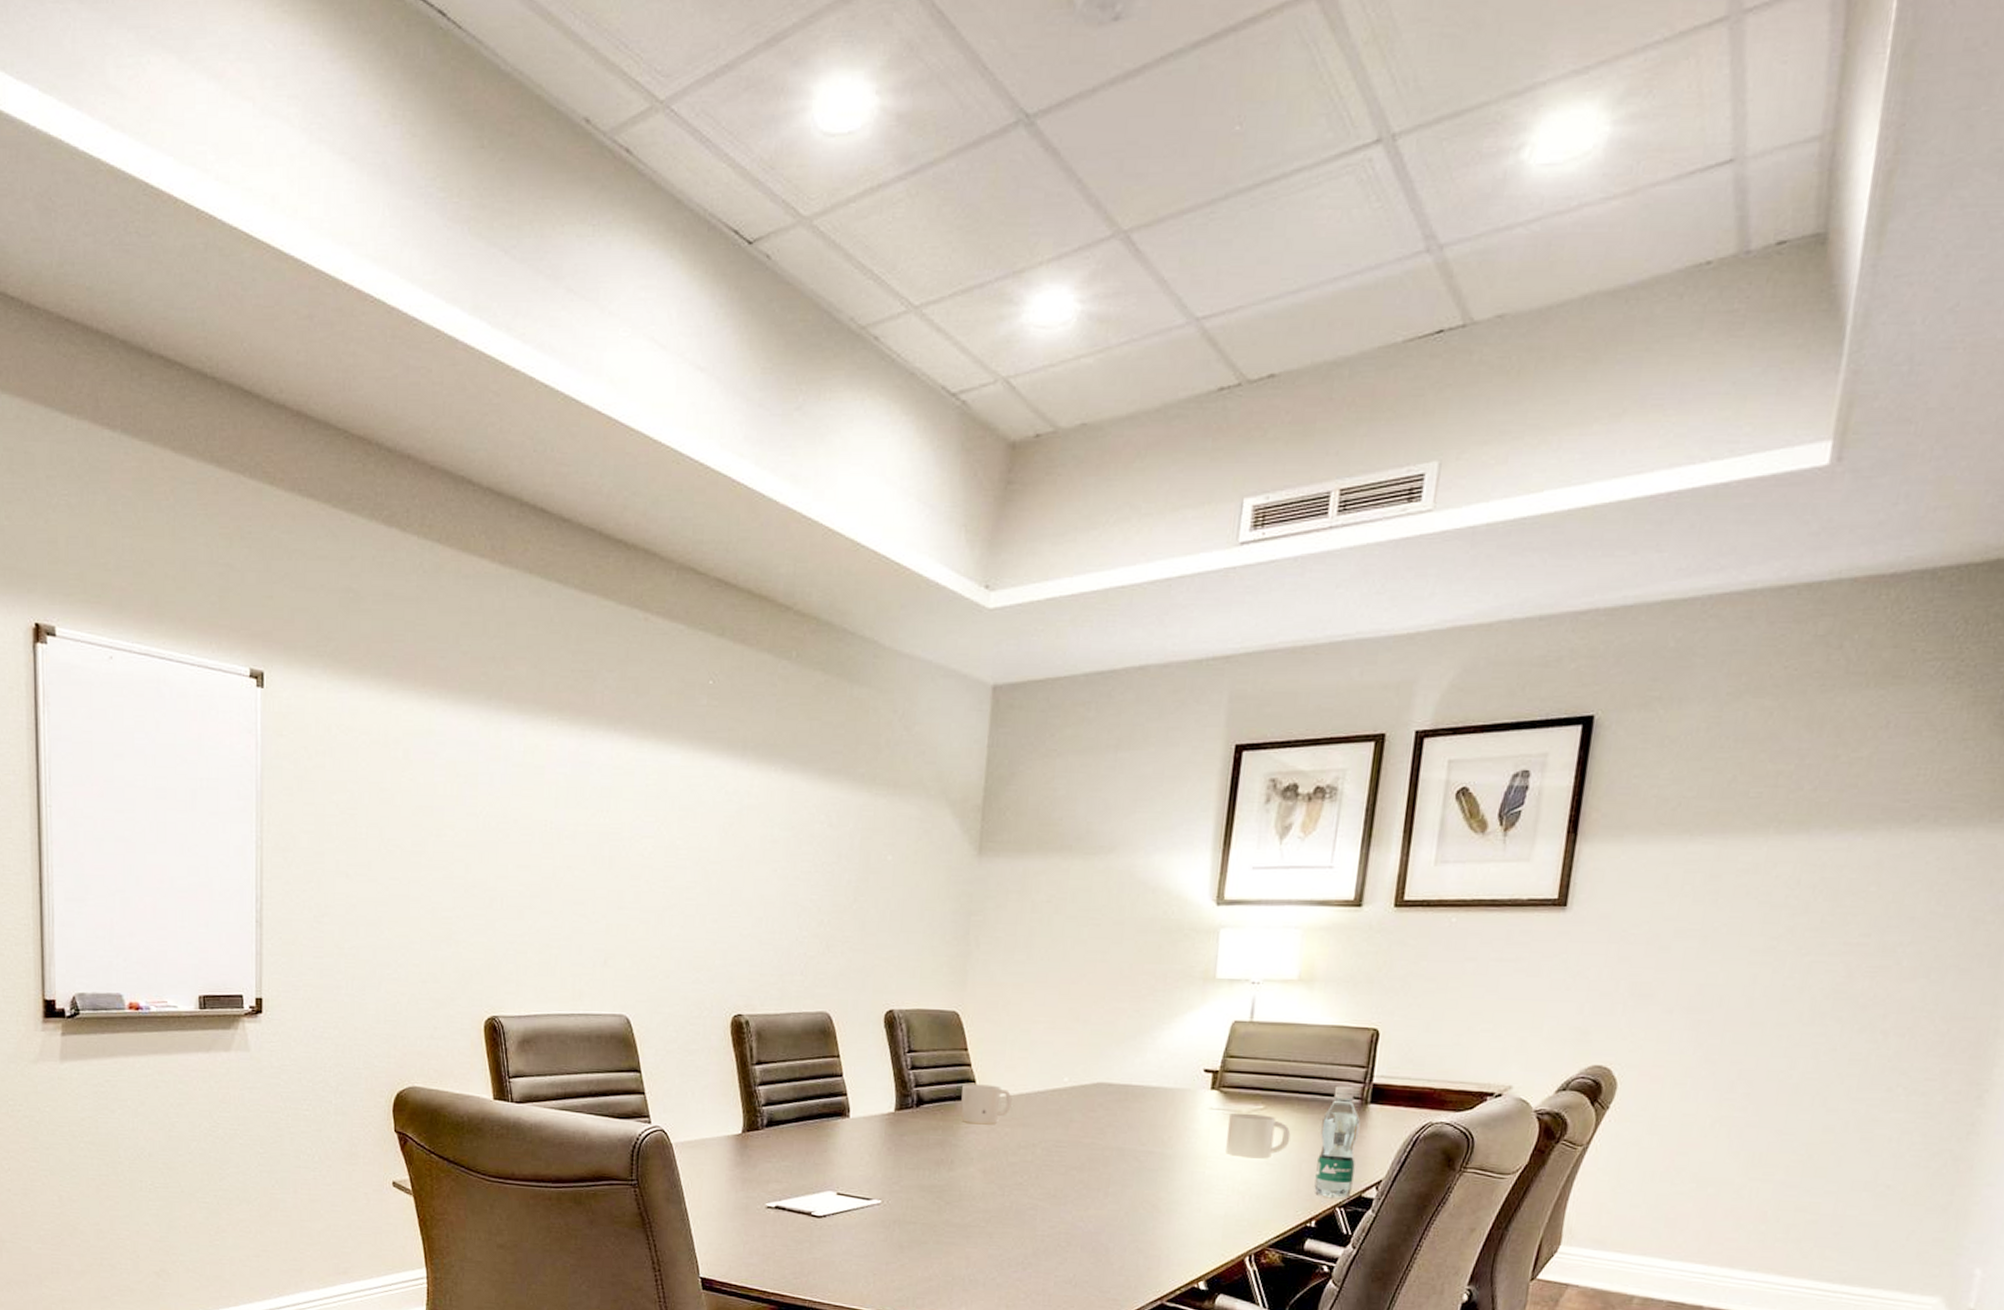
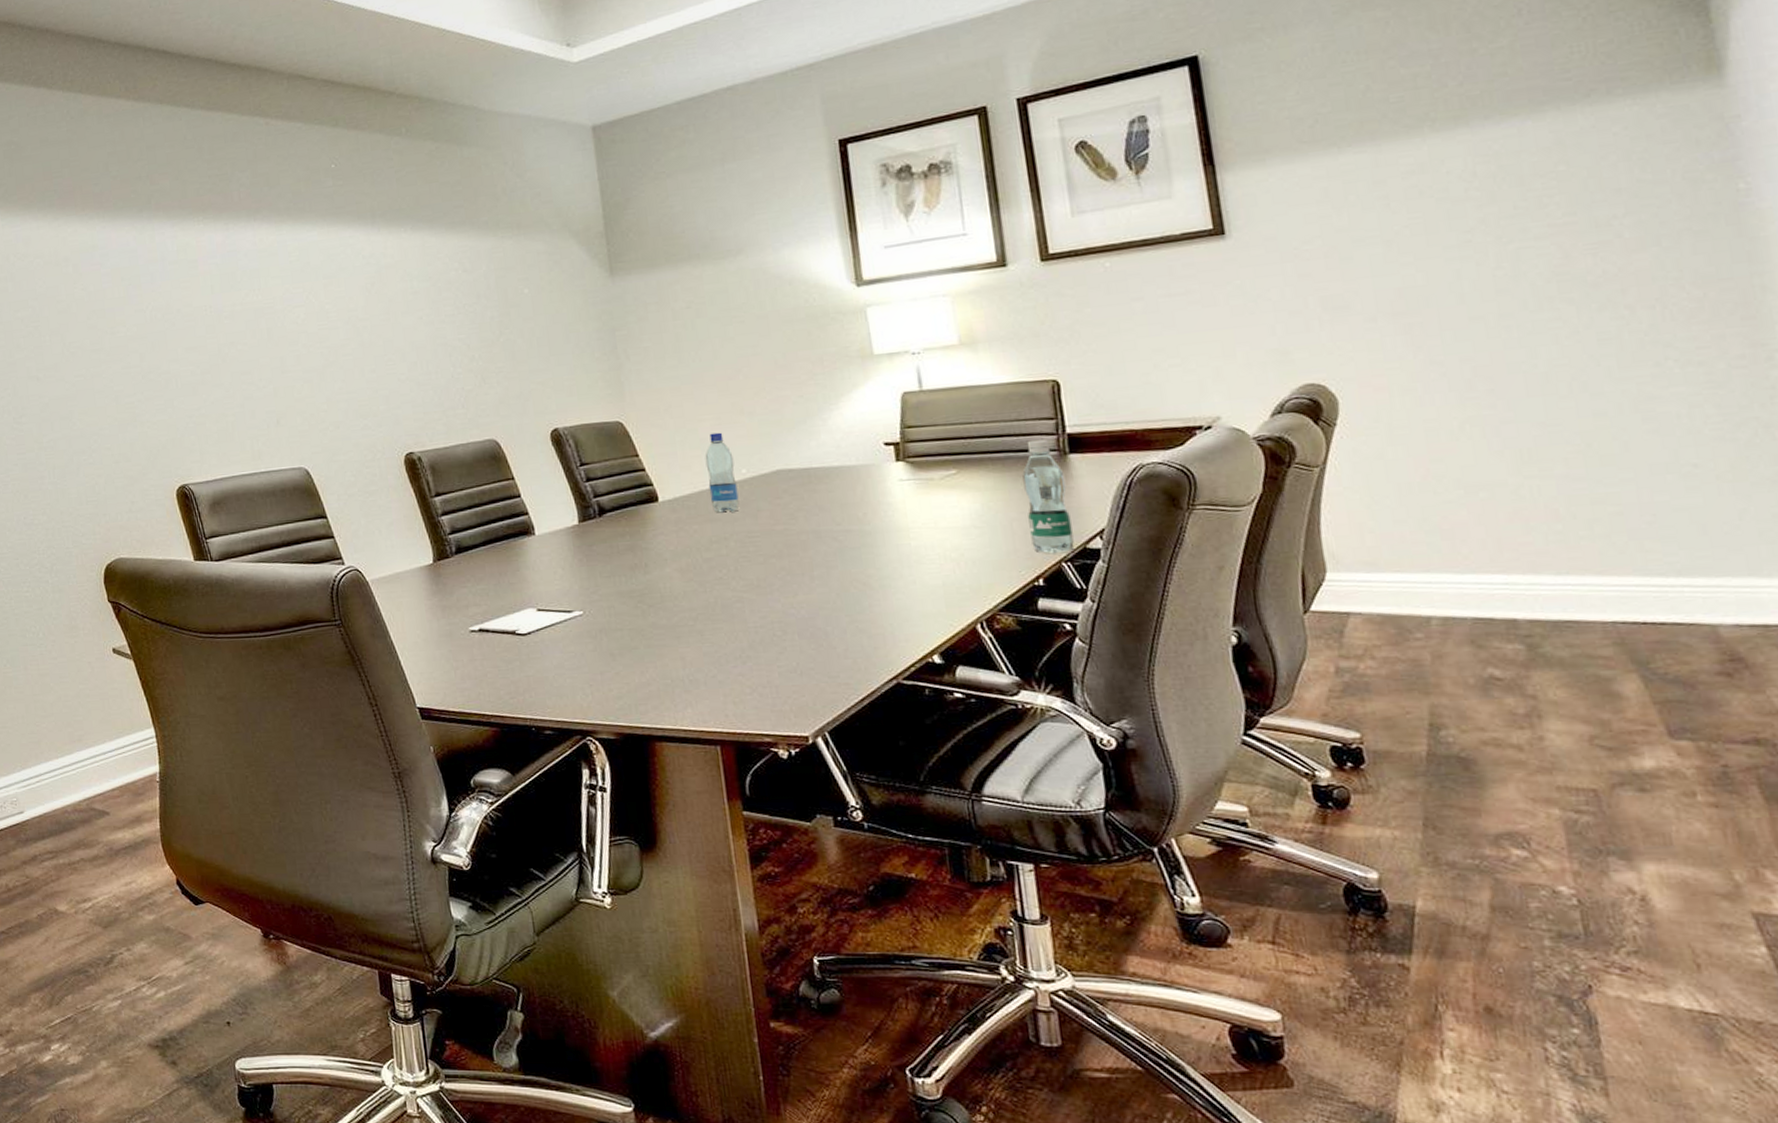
mug: present [960,1084,1012,1125] -> none [640,485,695,526]
bottle: none [1027,1036,1059,1121] -> present [705,432,740,513]
mug: present [1225,1112,1291,1160] -> none [921,479,993,525]

